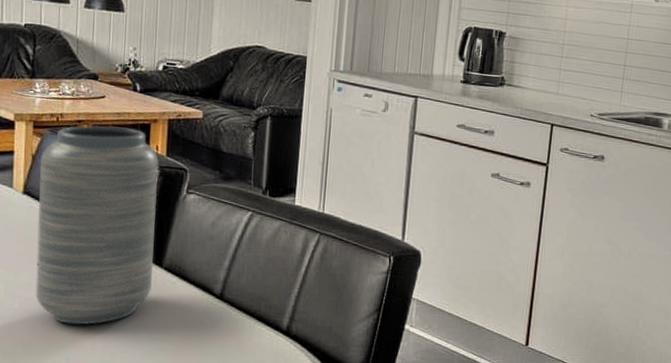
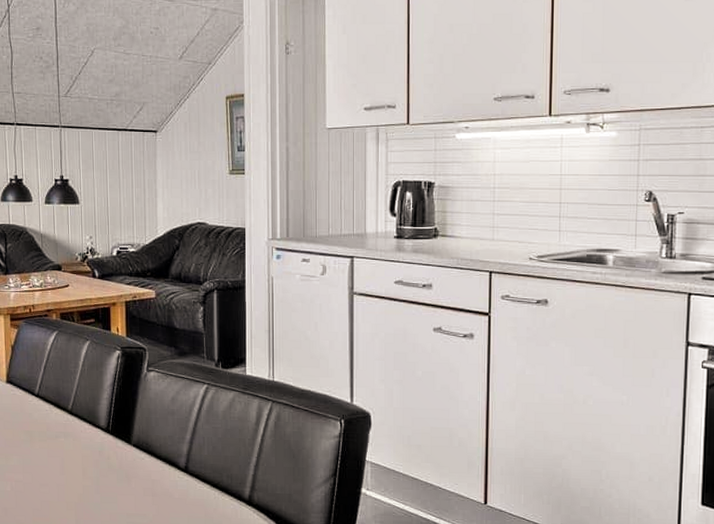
vase: present [35,125,160,325] -> none [19,313,124,504]

